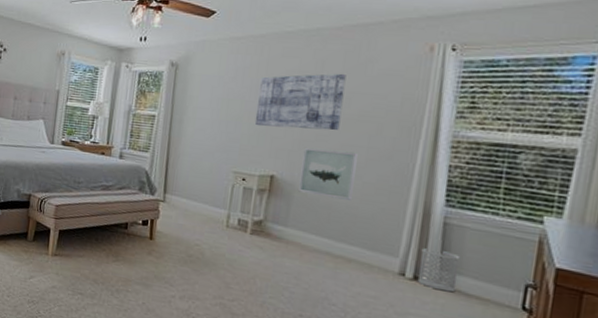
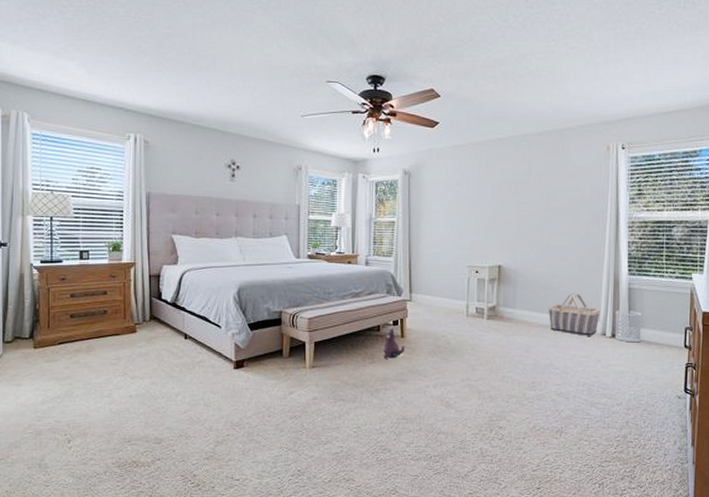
plush toy: none [127,228,152,261] -> present [382,328,404,359]
wall art: present [254,73,346,131] -> none [481,172,549,224]
wall art: present [298,147,358,200] -> none [521,238,563,279]
basket: none [329,218,401,274] -> present [548,293,600,336]

